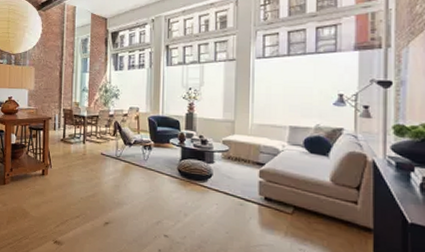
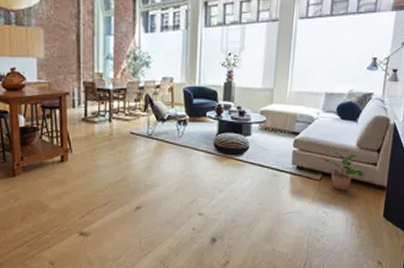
potted plant: none [294,186,345,228] -> present [324,152,366,191]

